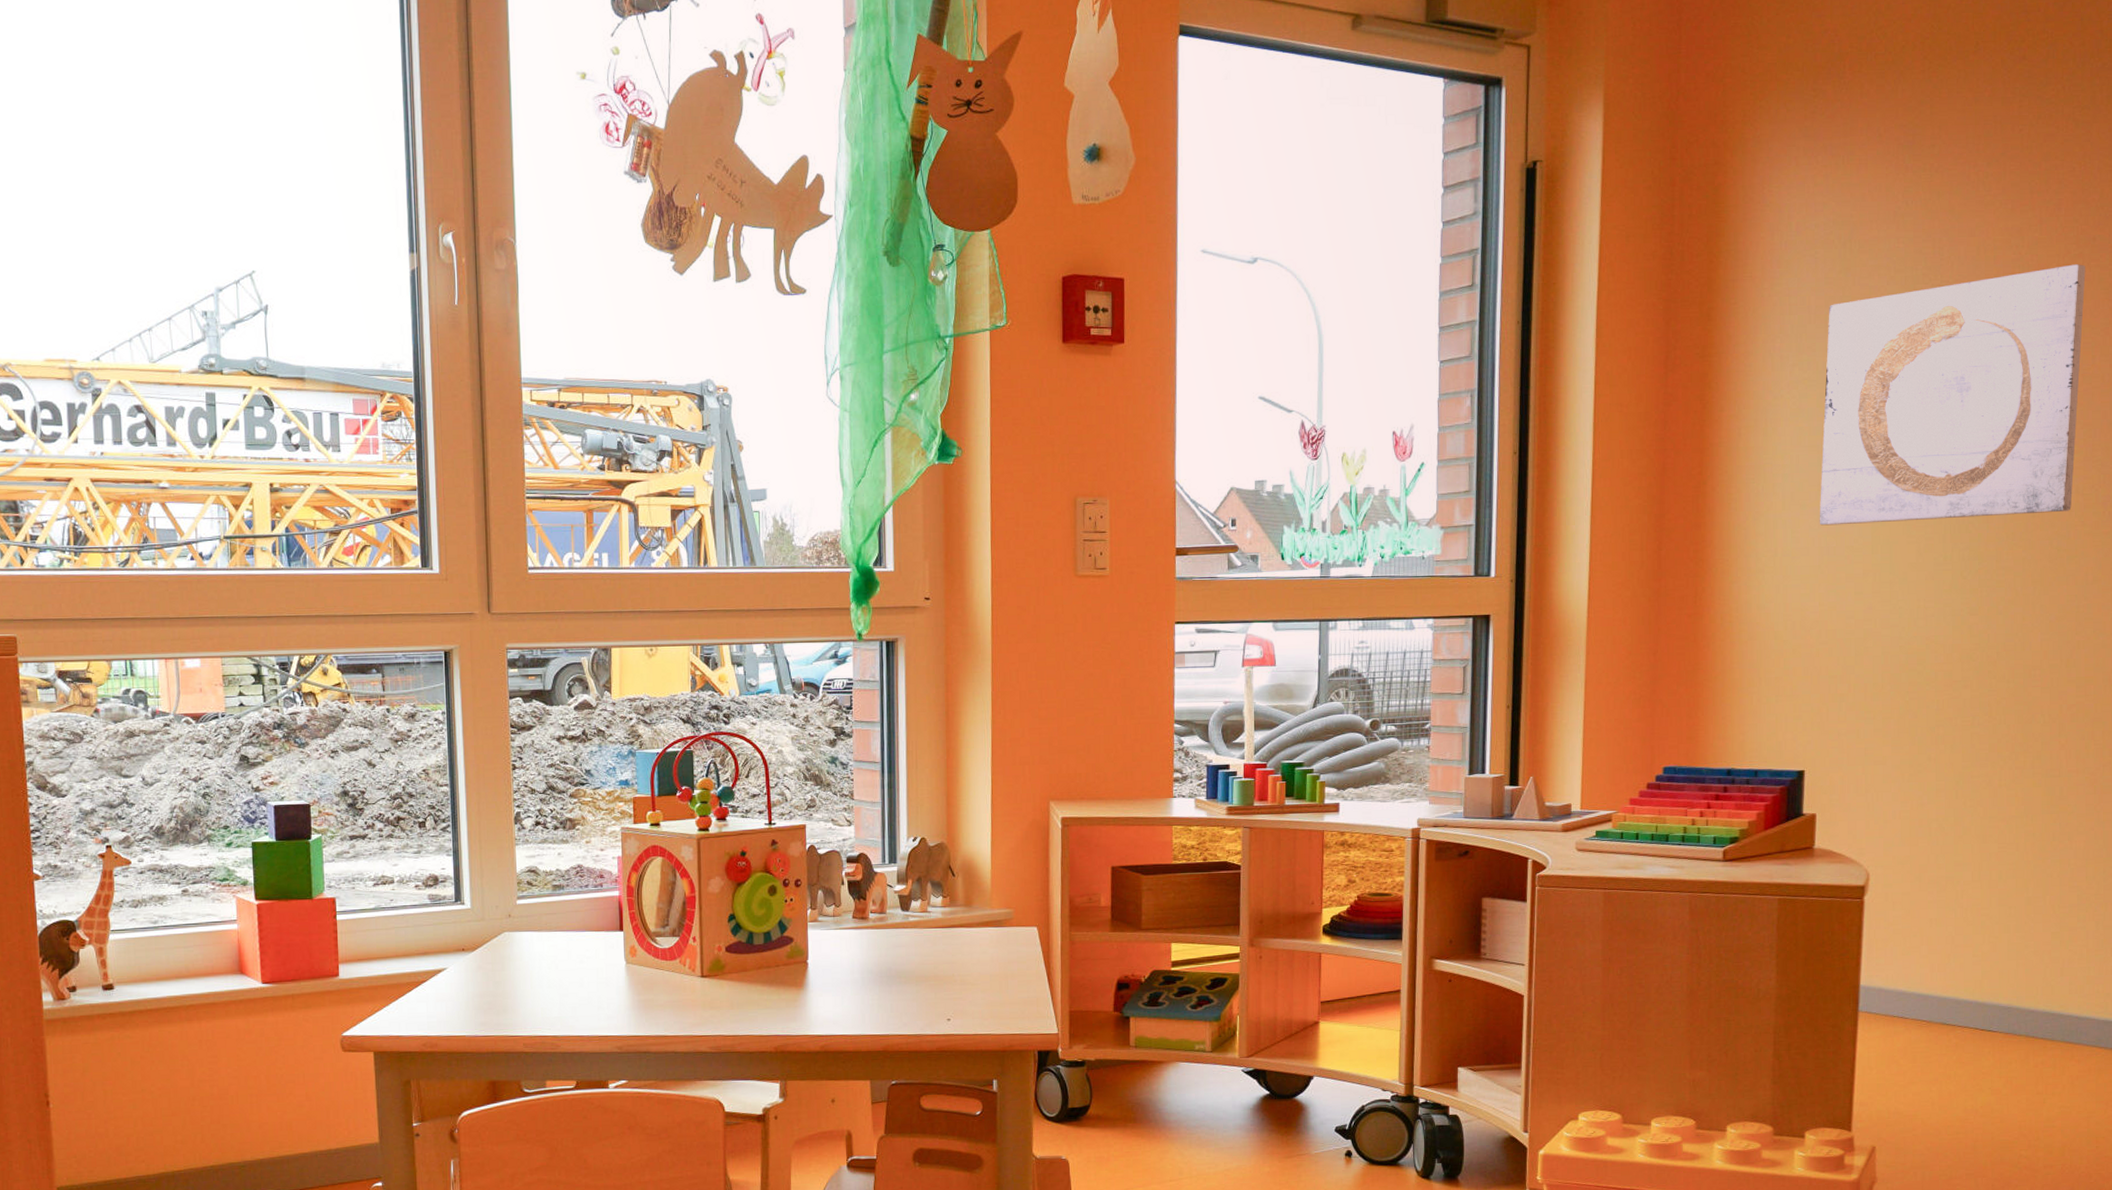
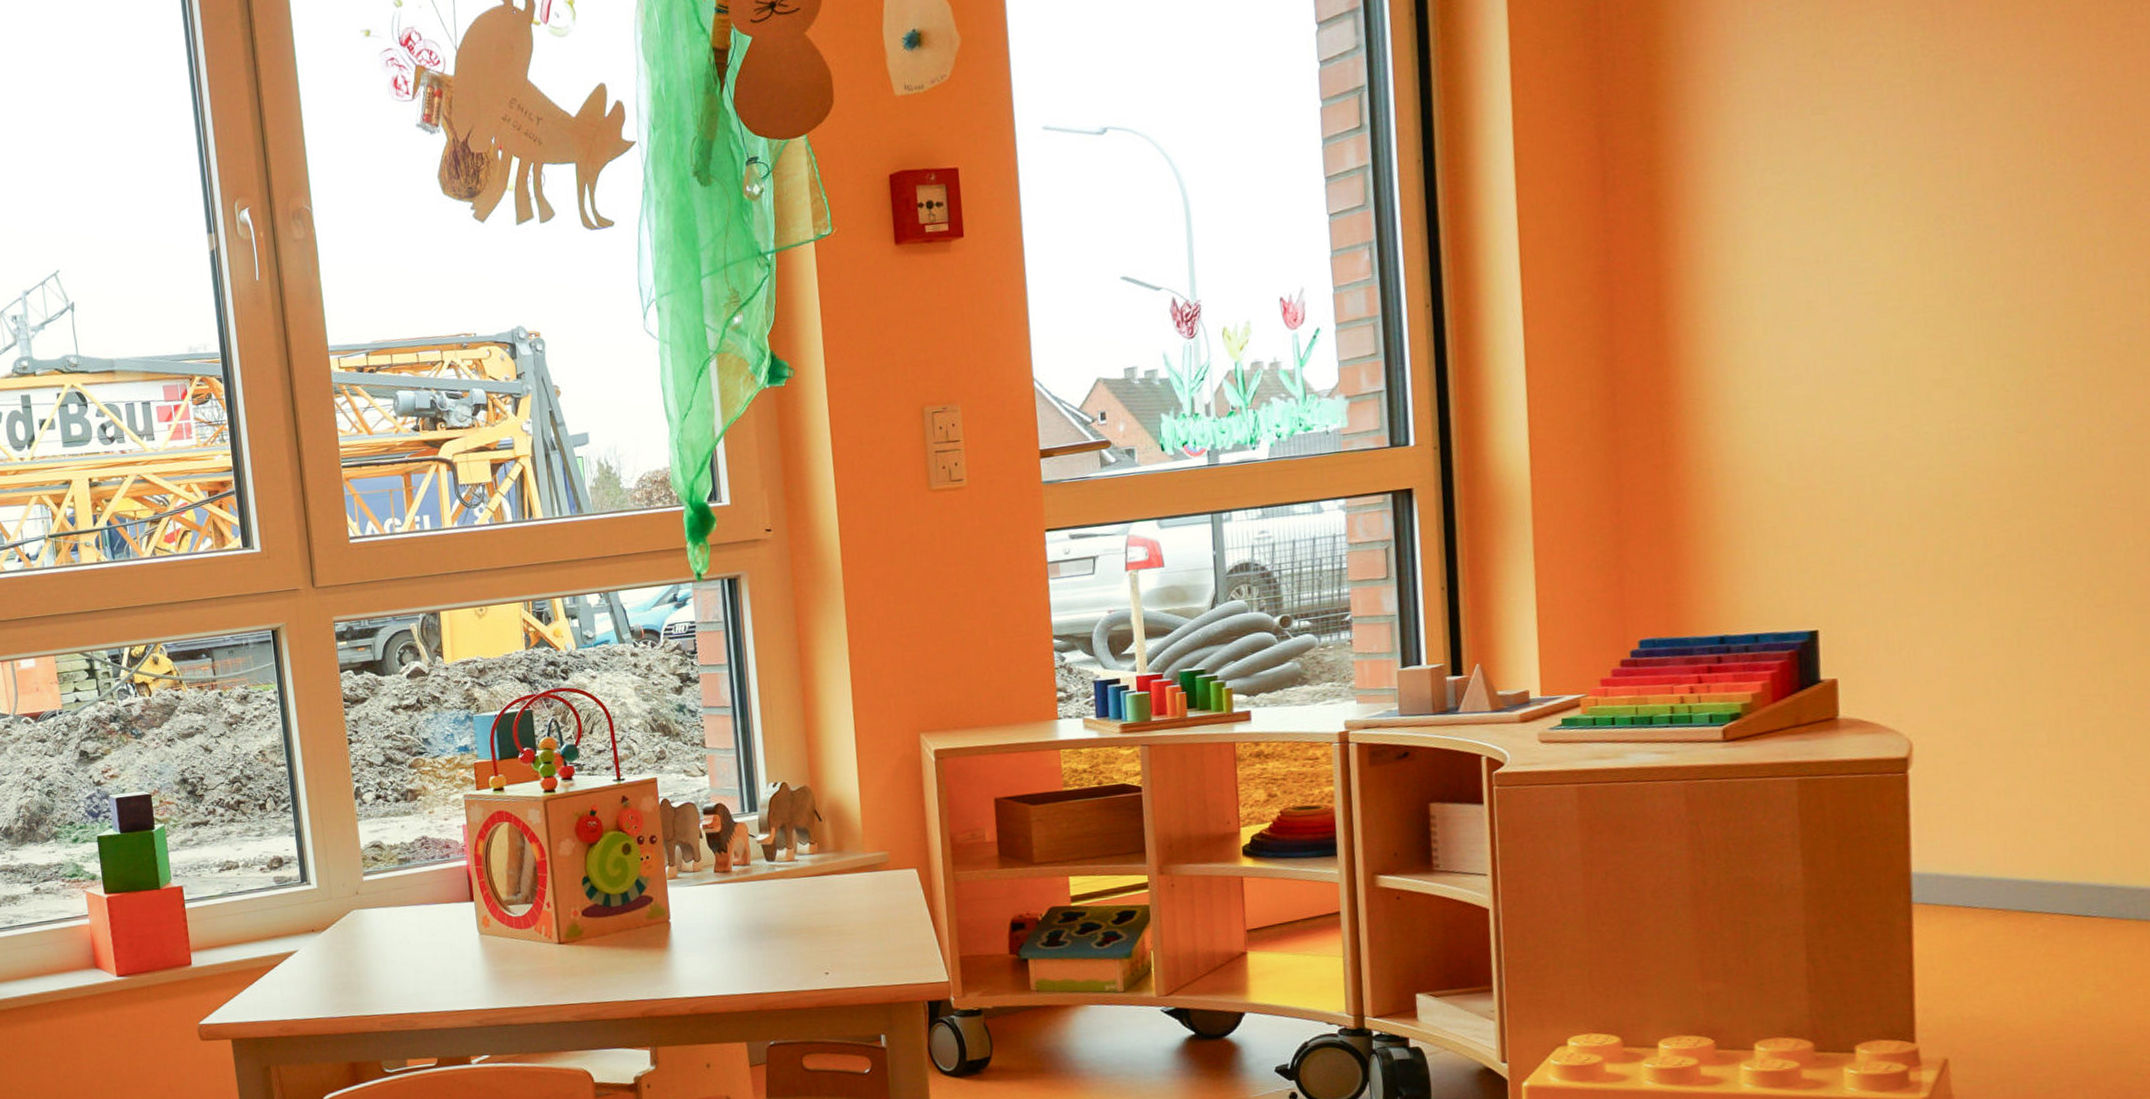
wall art: present [1819,264,2086,526] -> none [1803,8,2142,348]

